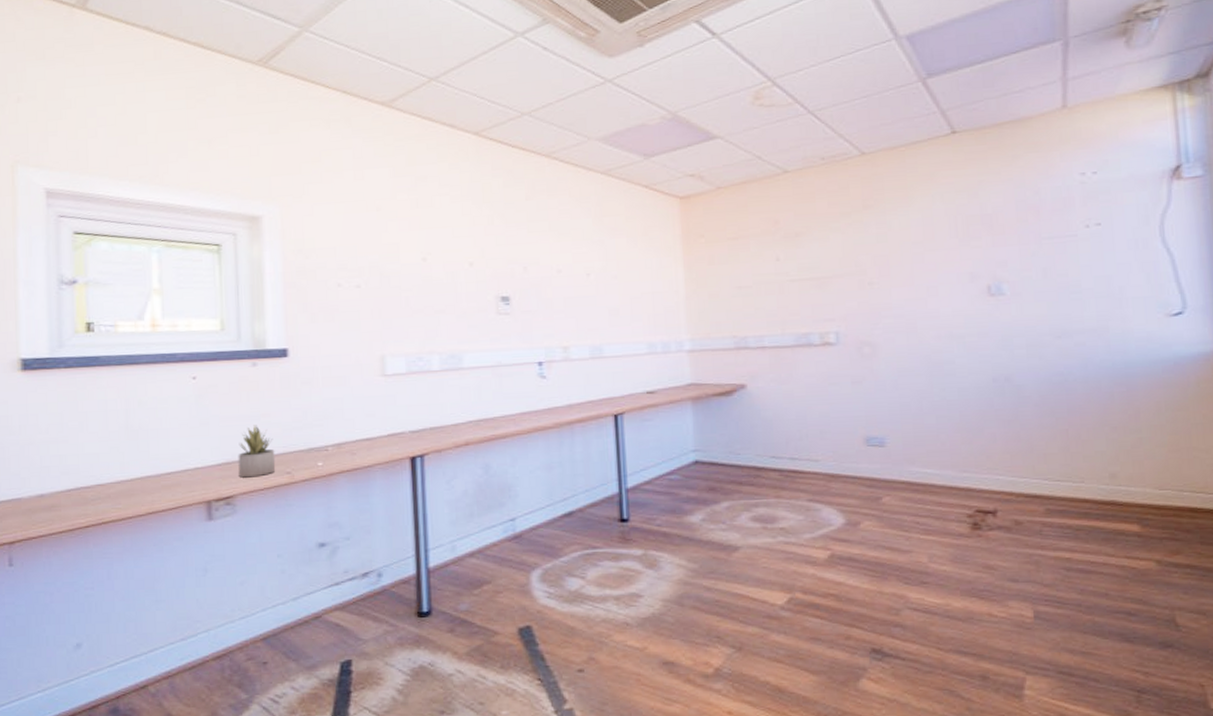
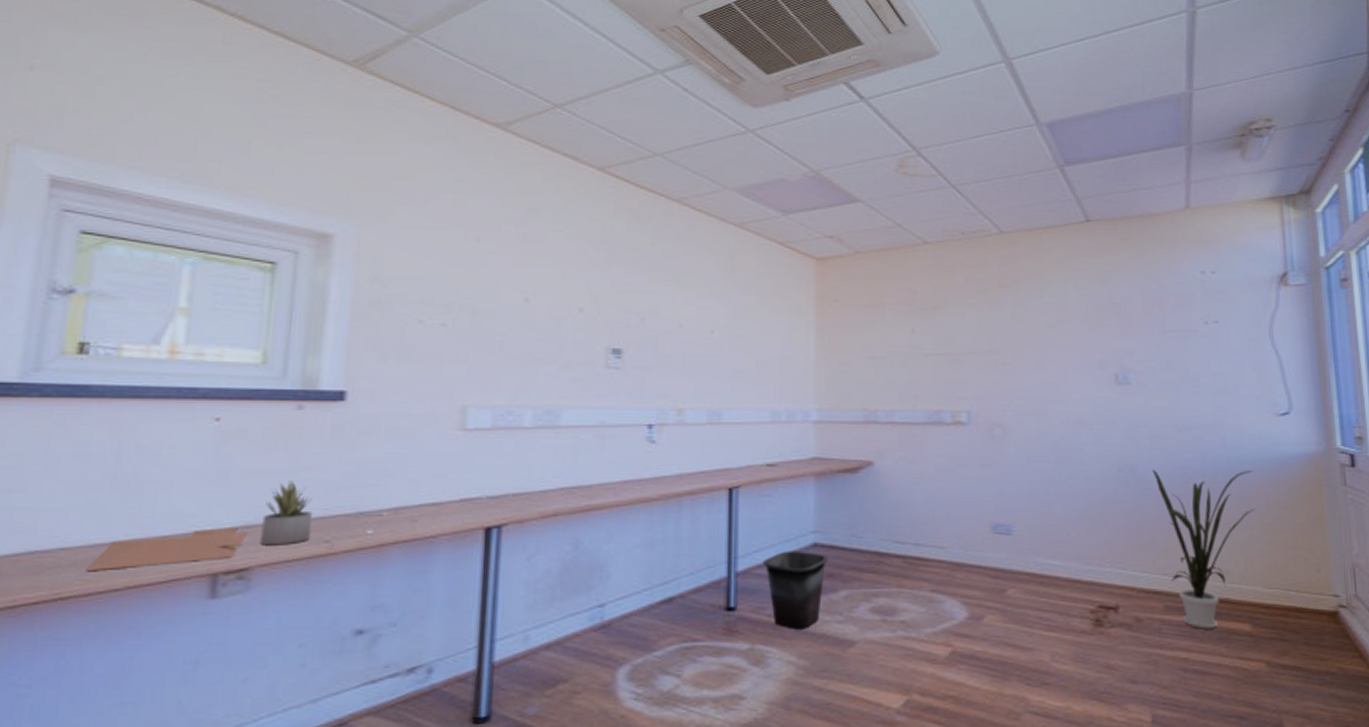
papers: none [117,464,228,502] -> present [85,527,247,572]
waste bin: none [650,468,709,537] -> present [763,551,828,629]
house plant: none [1030,374,1145,531] -> present [1152,470,1256,629]

